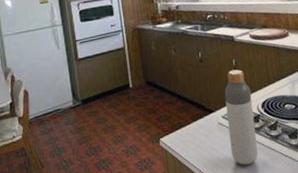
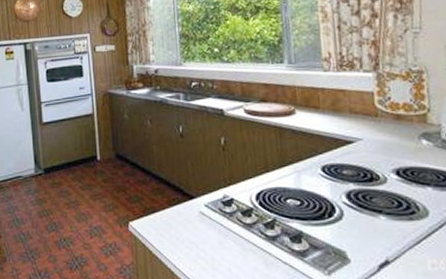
bottle: present [224,69,258,165] -> none [208,150,248,267]

